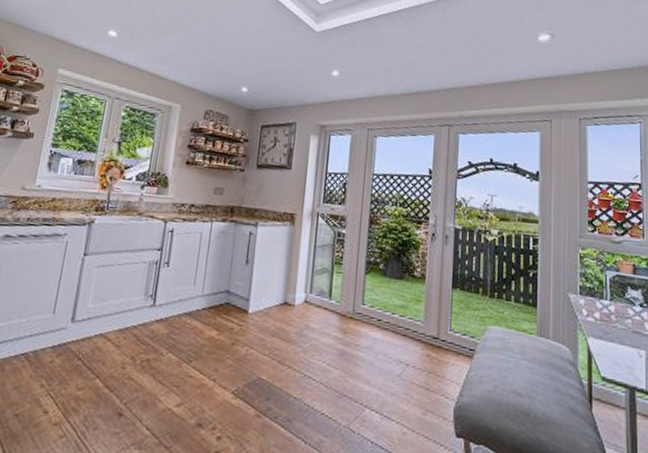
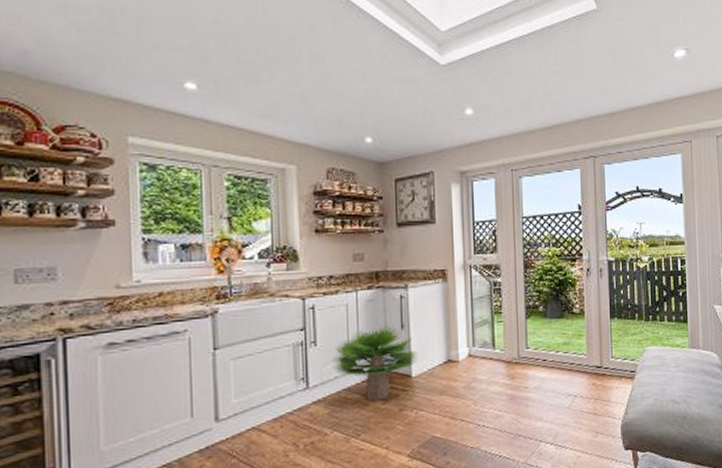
potted plant: none [179,258,258,330] -> present [331,325,418,401]

